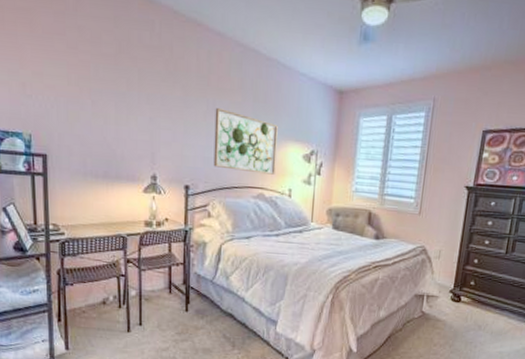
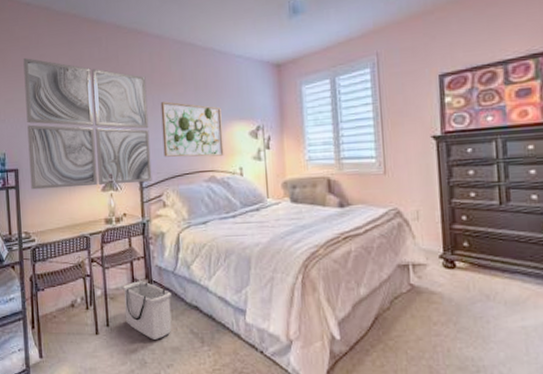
wall art: none [57,24,202,189] -> present [23,57,152,190]
storage bin: none [158,285,208,341] -> present [122,281,172,340]

